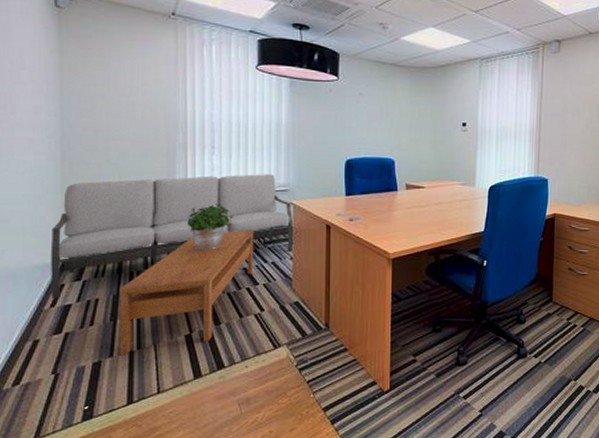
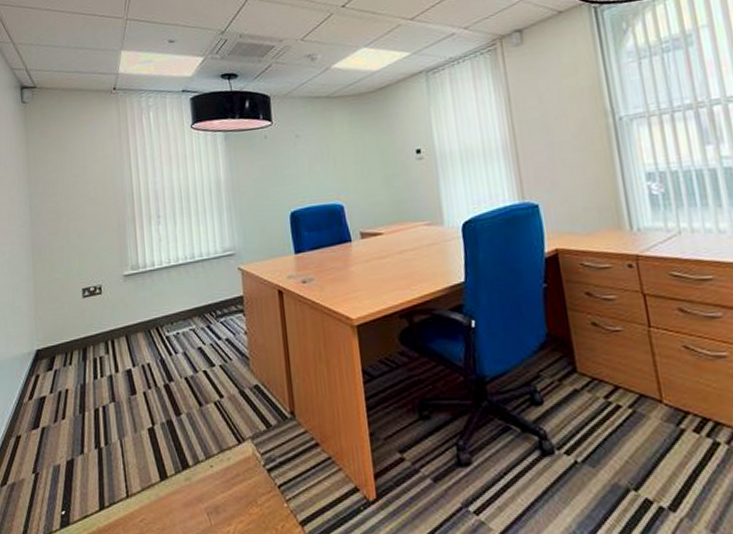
sofa: present [50,174,293,299] -> none [26,238,246,392]
coffee table: present [118,229,254,356] -> none [85,302,209,453]
potted plant: present [187,204,234,251] -> none [141,277,185,331]

